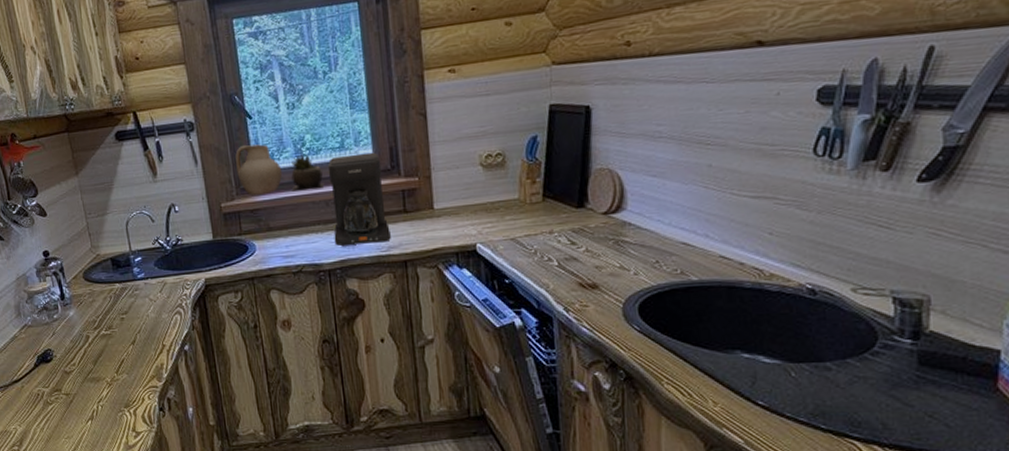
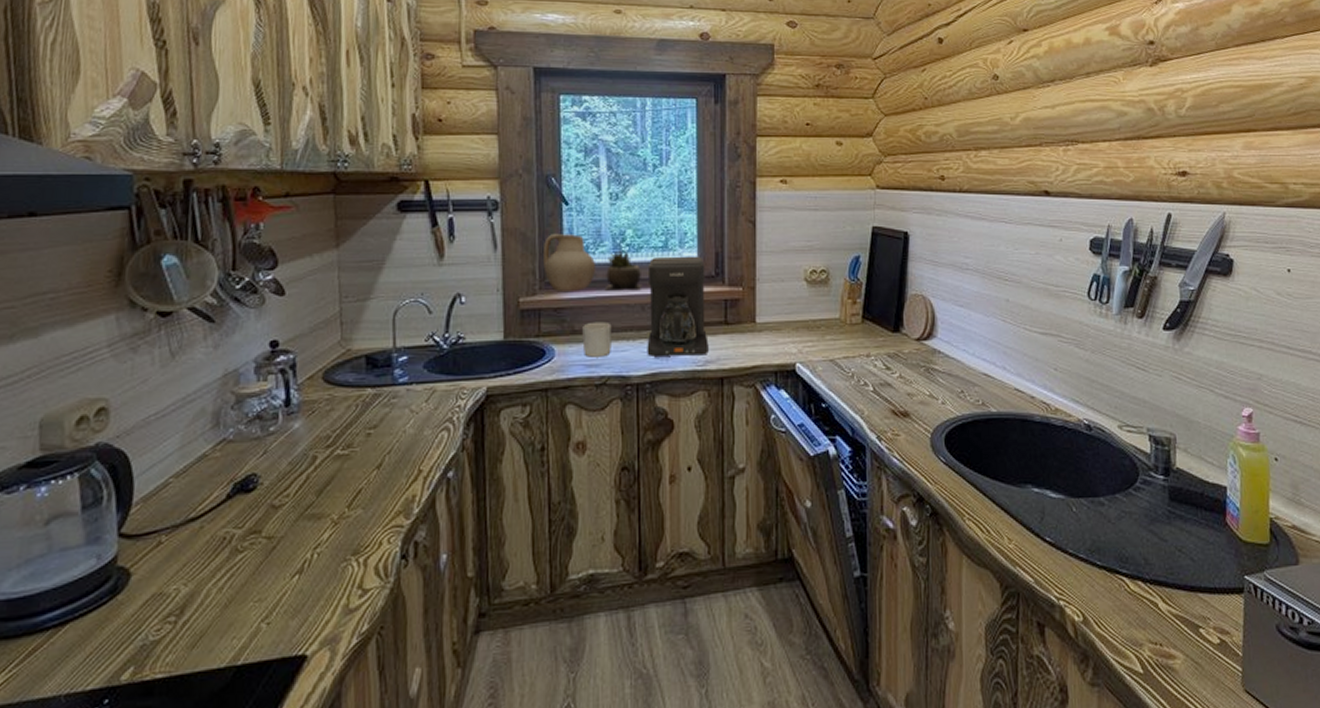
mug: none [276,218,303,250] -> present [582,321,612,357]

